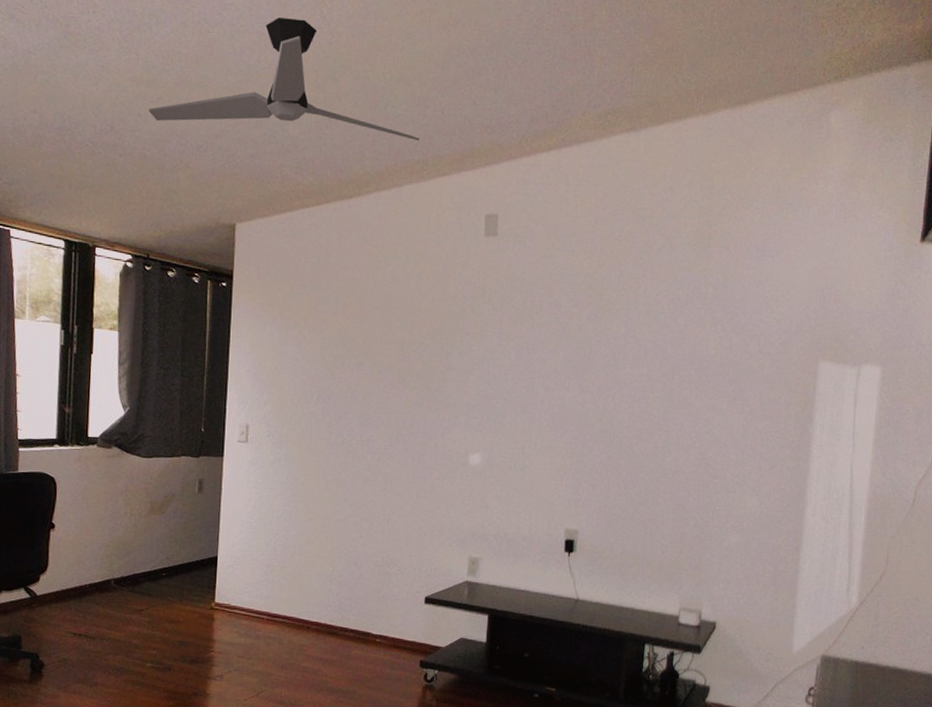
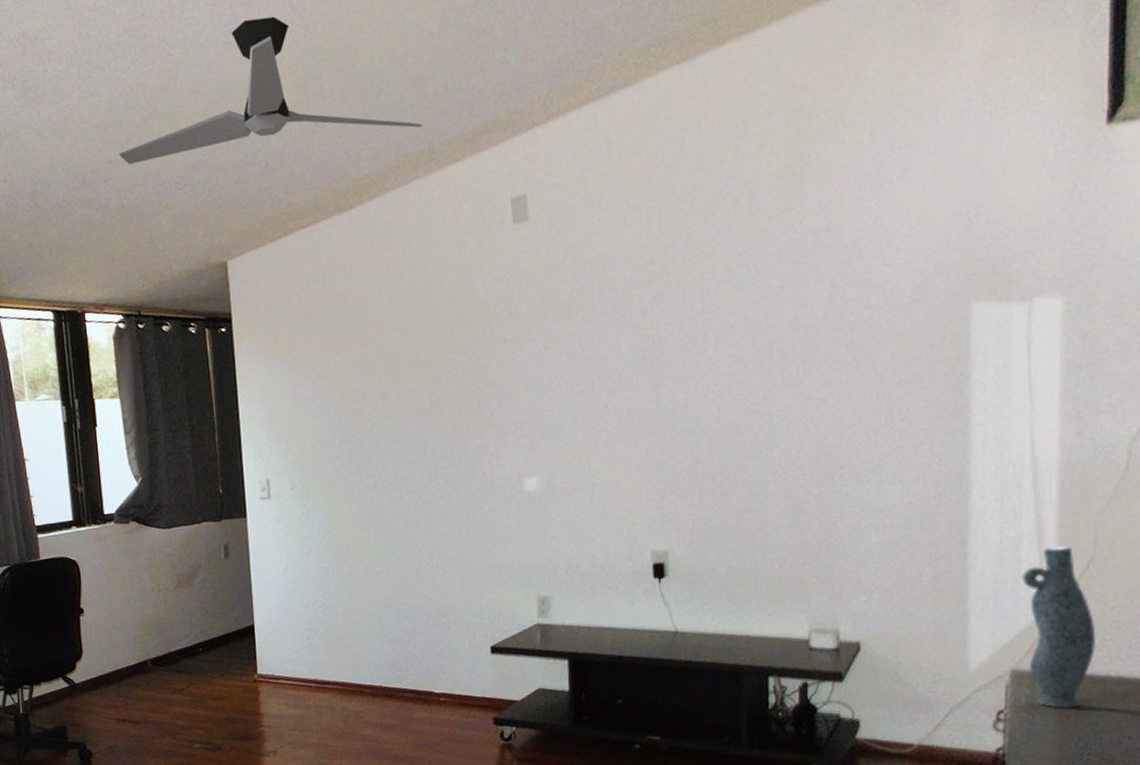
vase: none [834,560,883,690] -> present [1022,546,1097,709]

